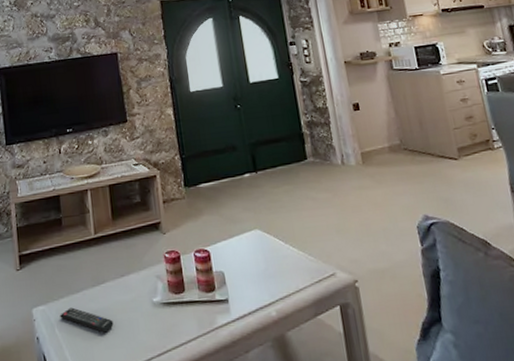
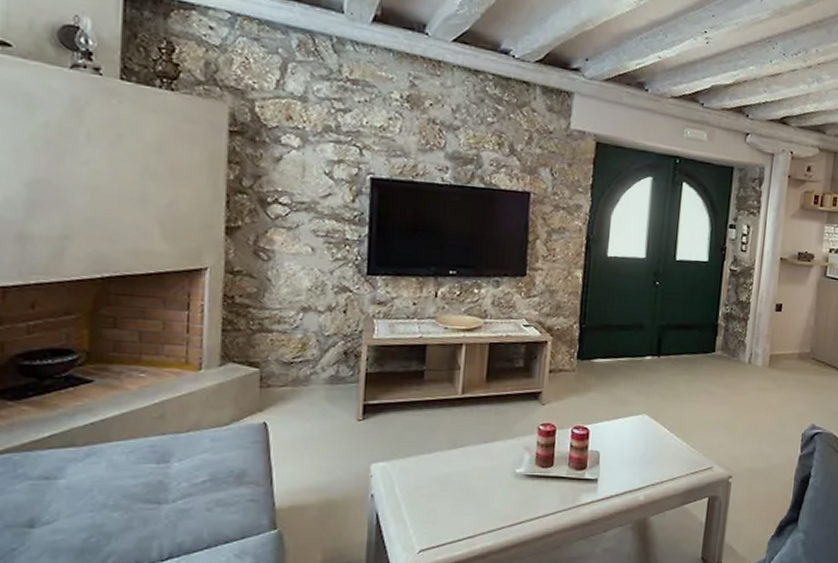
remote control: present [60,307,114,333] -> none [403,468,466,498]

